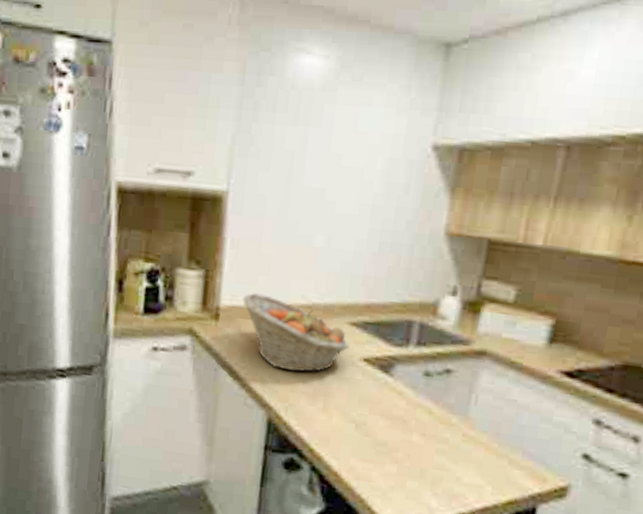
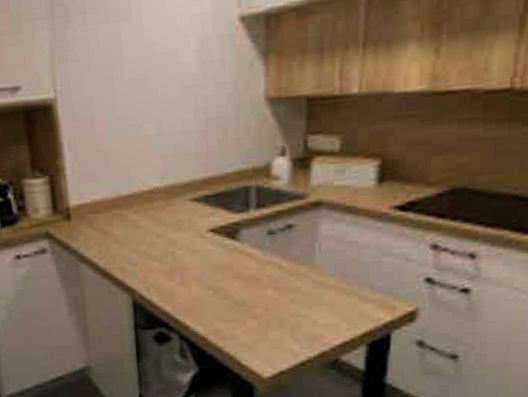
fruit basket: present [242,292,349,372] -> none [89,187,195,254]

